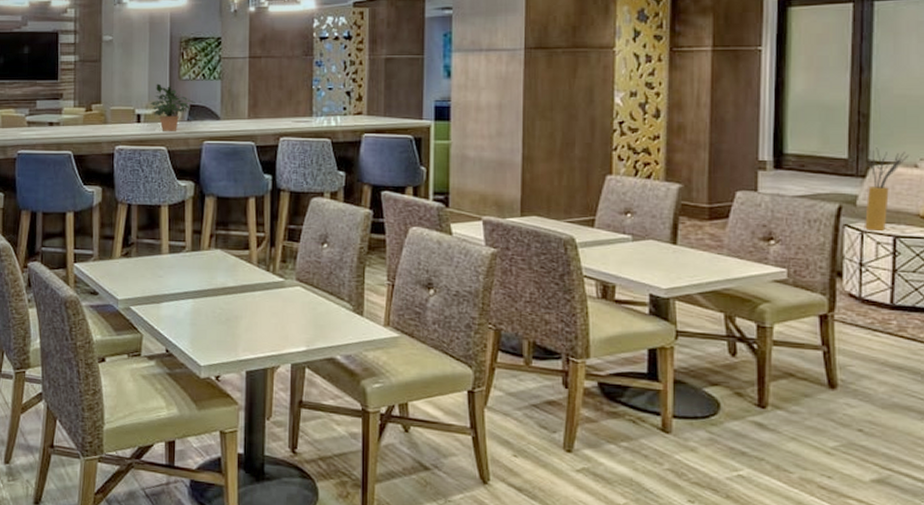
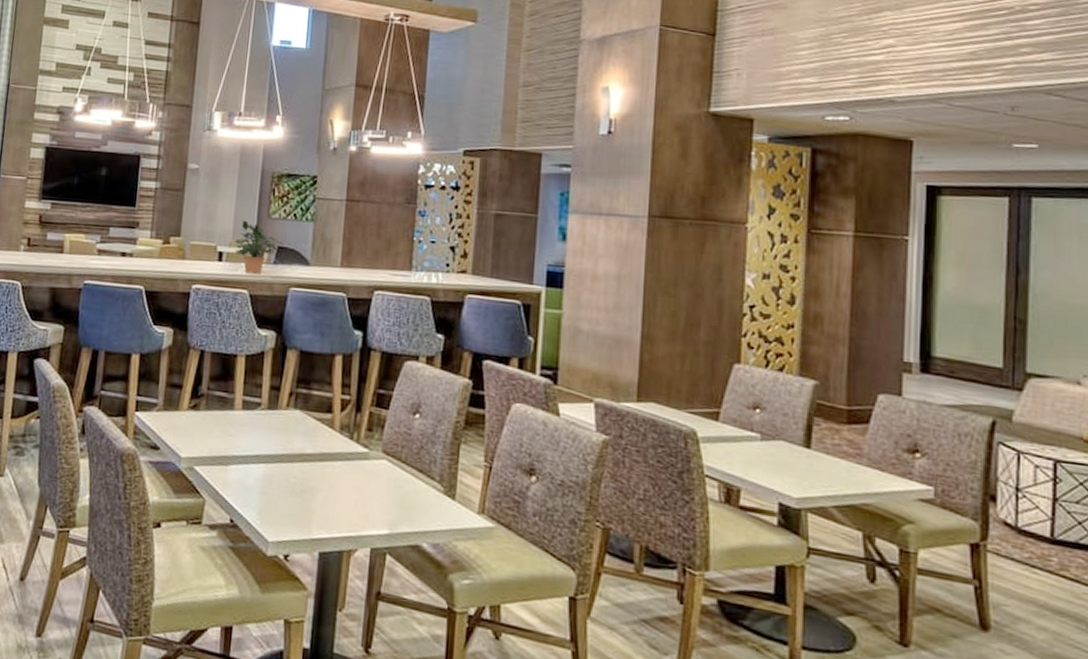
vase: present [865,147,910,232] -> none [1022,358,1072,454]

